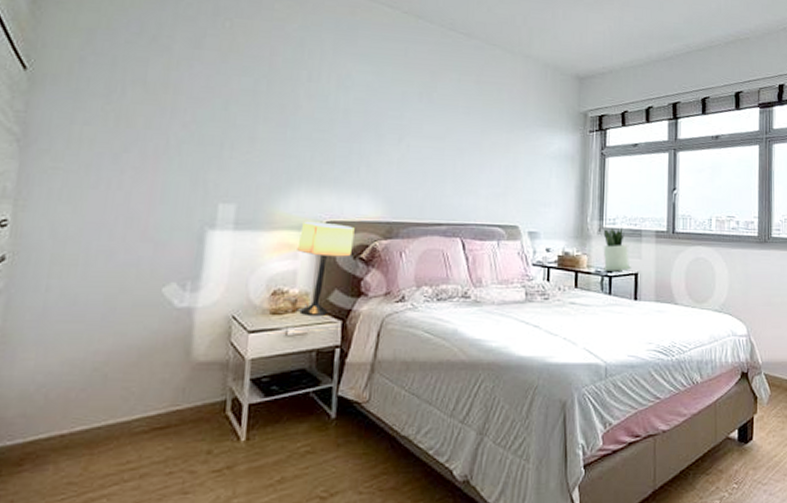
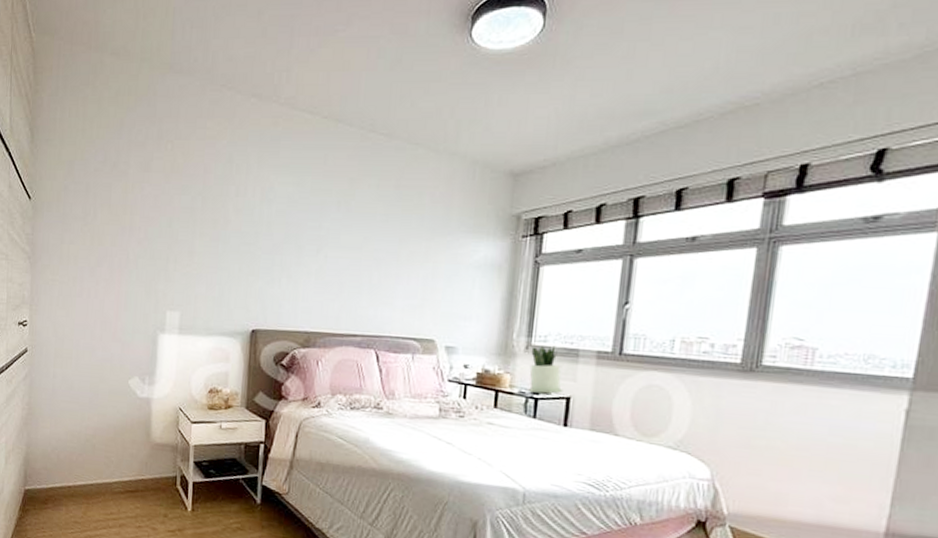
table lamp: present [296,221,355,317] -> none [228,328,277,415]

